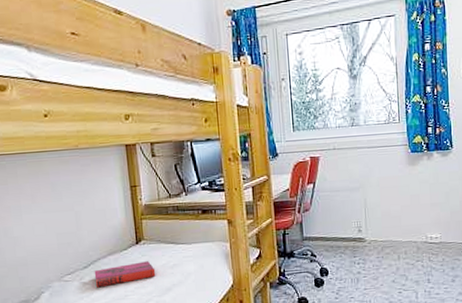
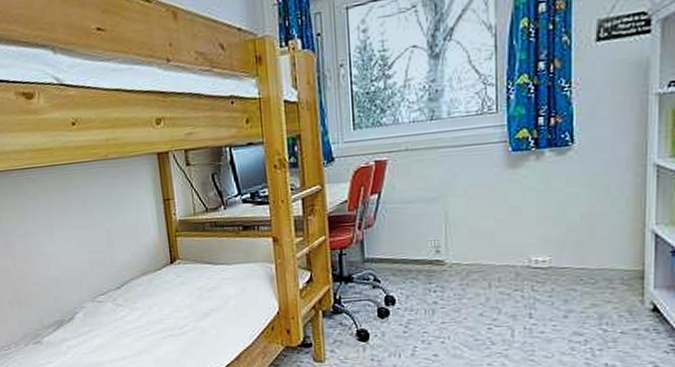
hardback book: present [94,261,156,288] -> none [127,283,193,310]

